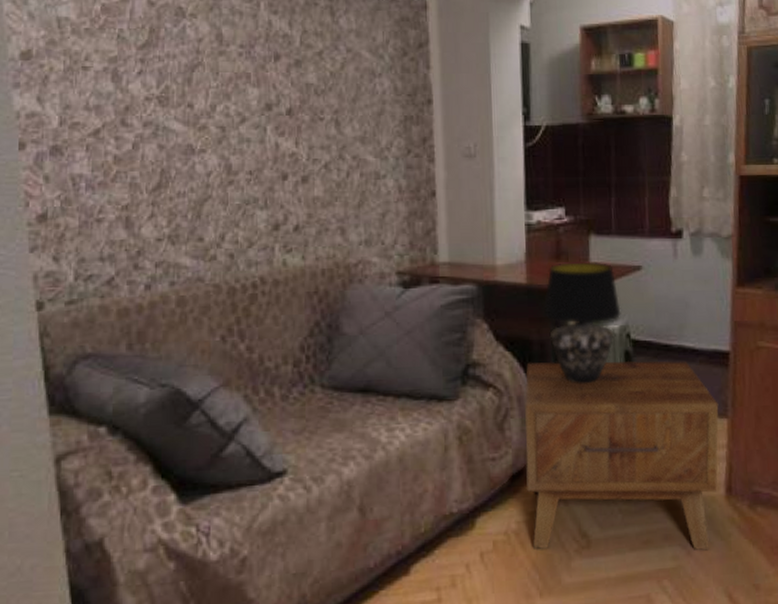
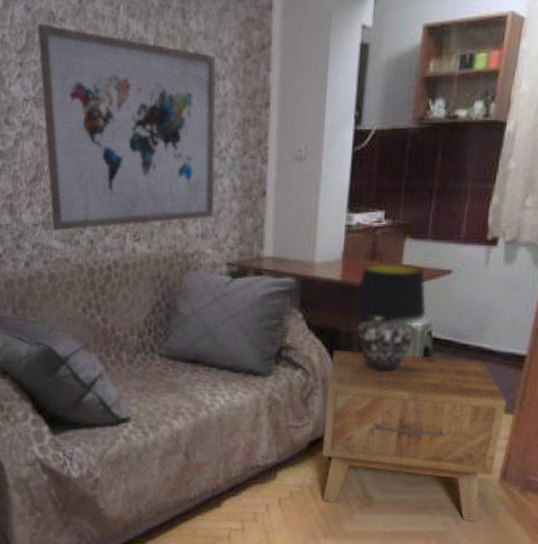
wall art: none [162,18,378,245] -> present [36,23,217,231]

